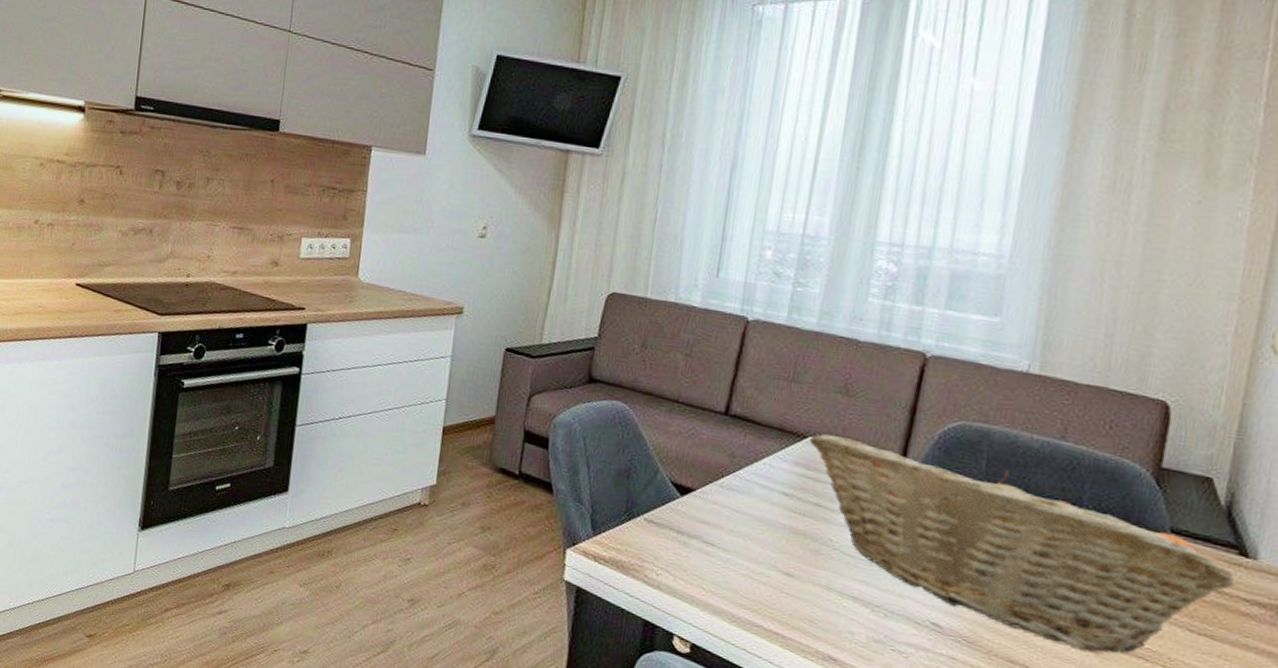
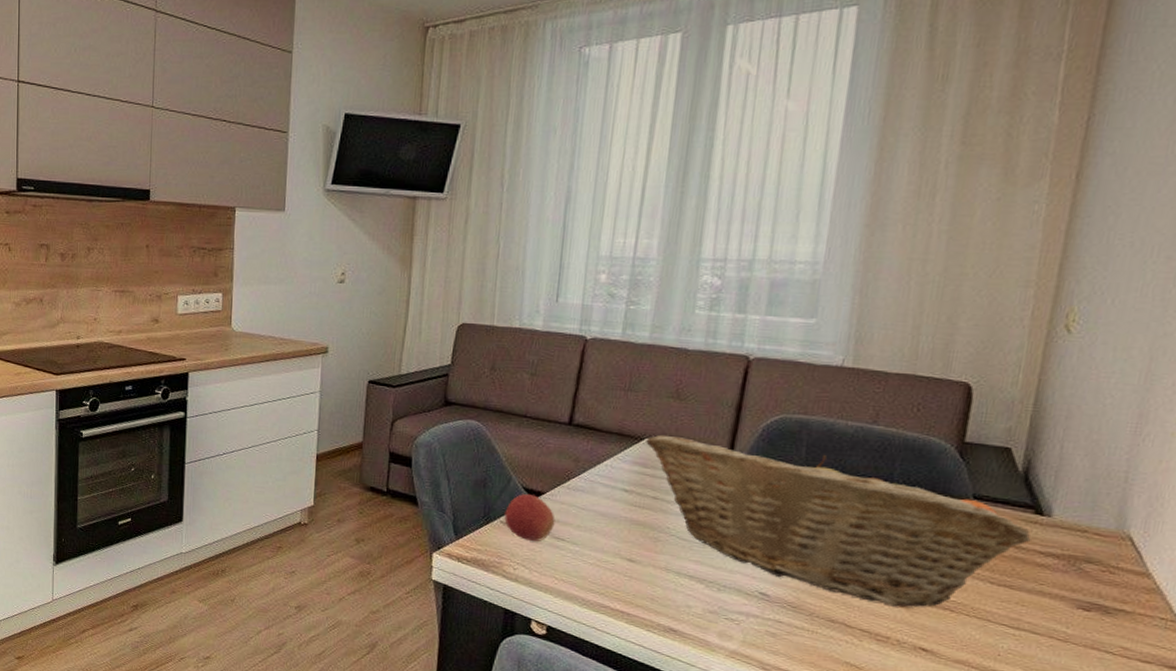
apple: none [648,489,706,545] -> present [504,494,555,541]

